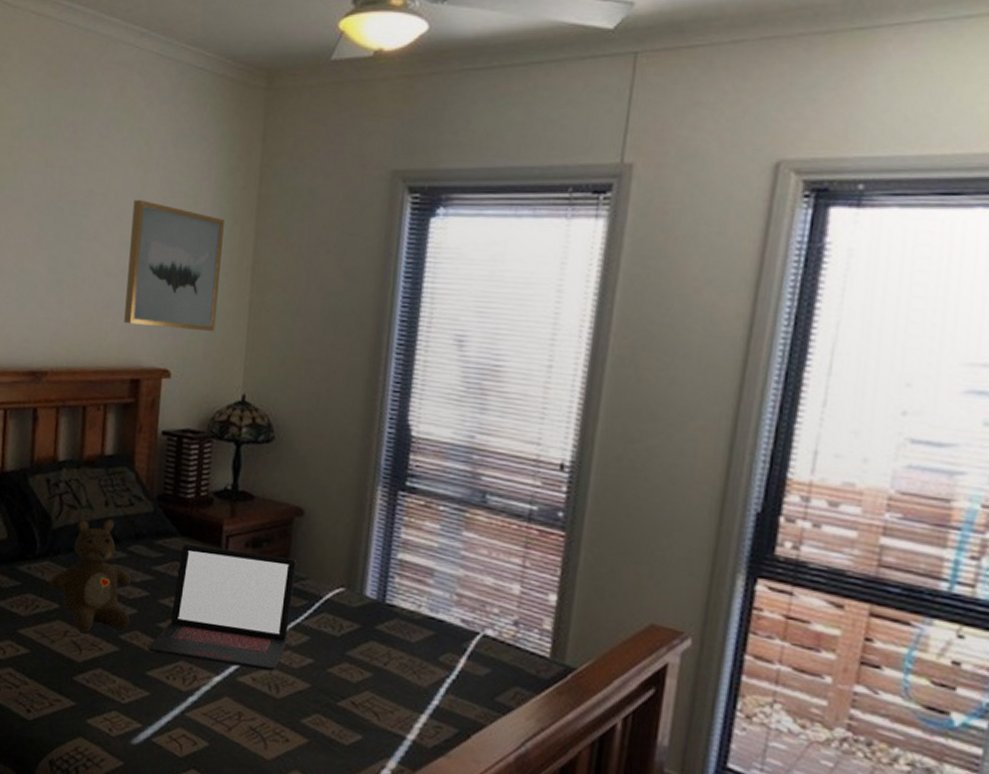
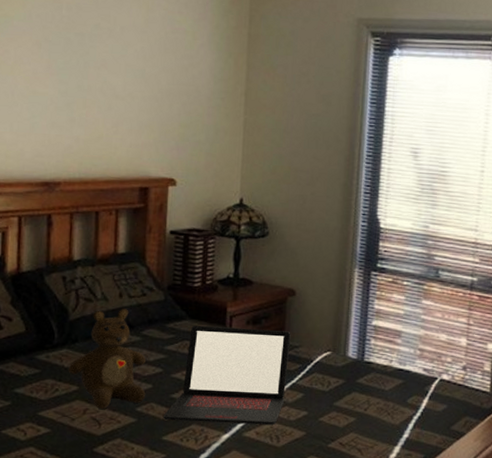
wall art: present [124,200,226,332] -> none [132,34,221,147]

